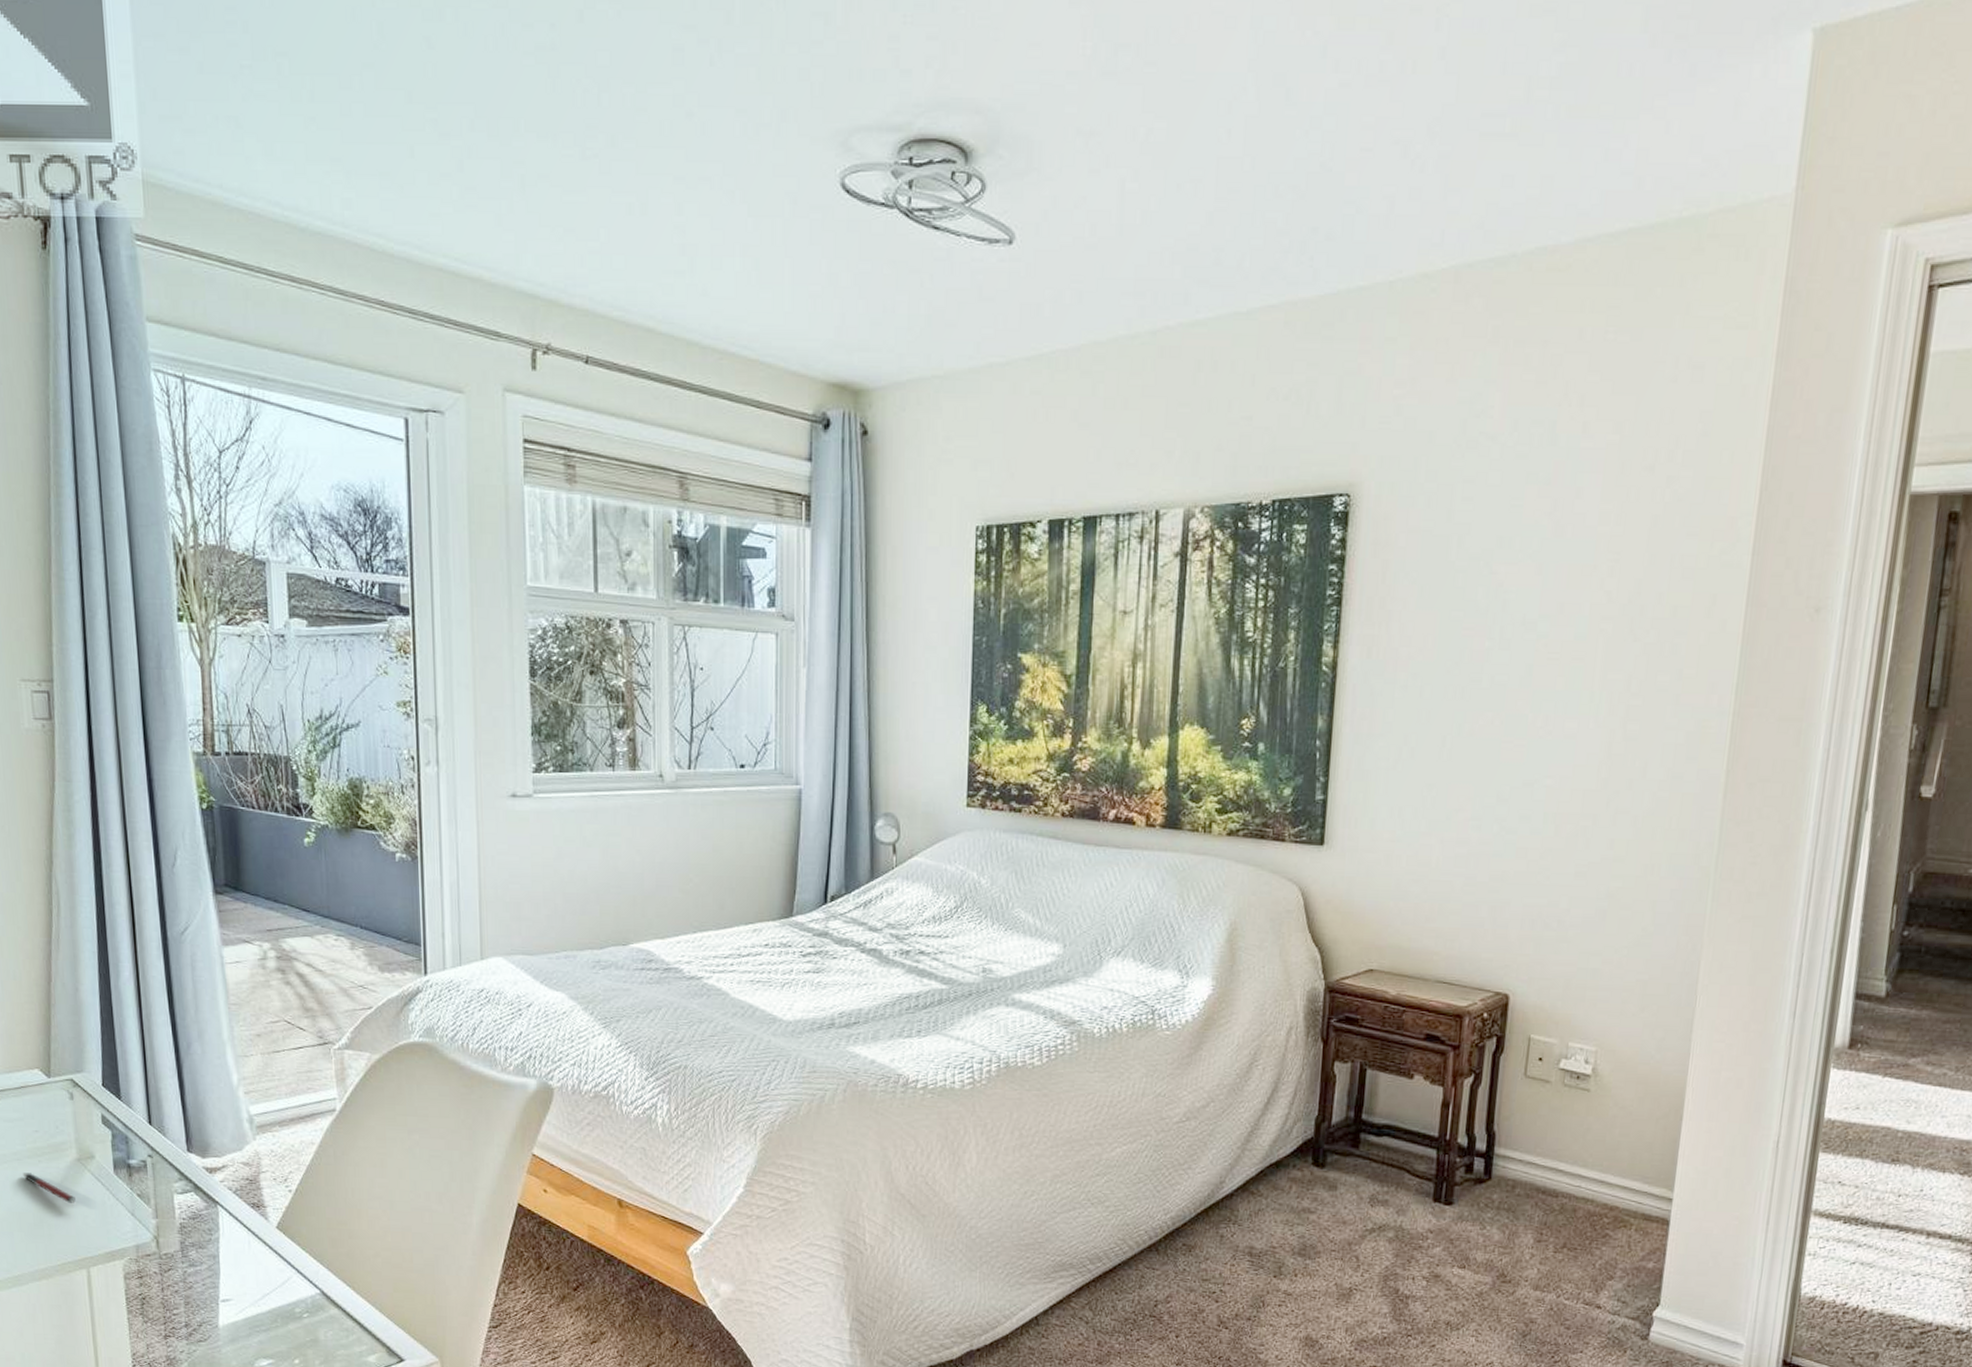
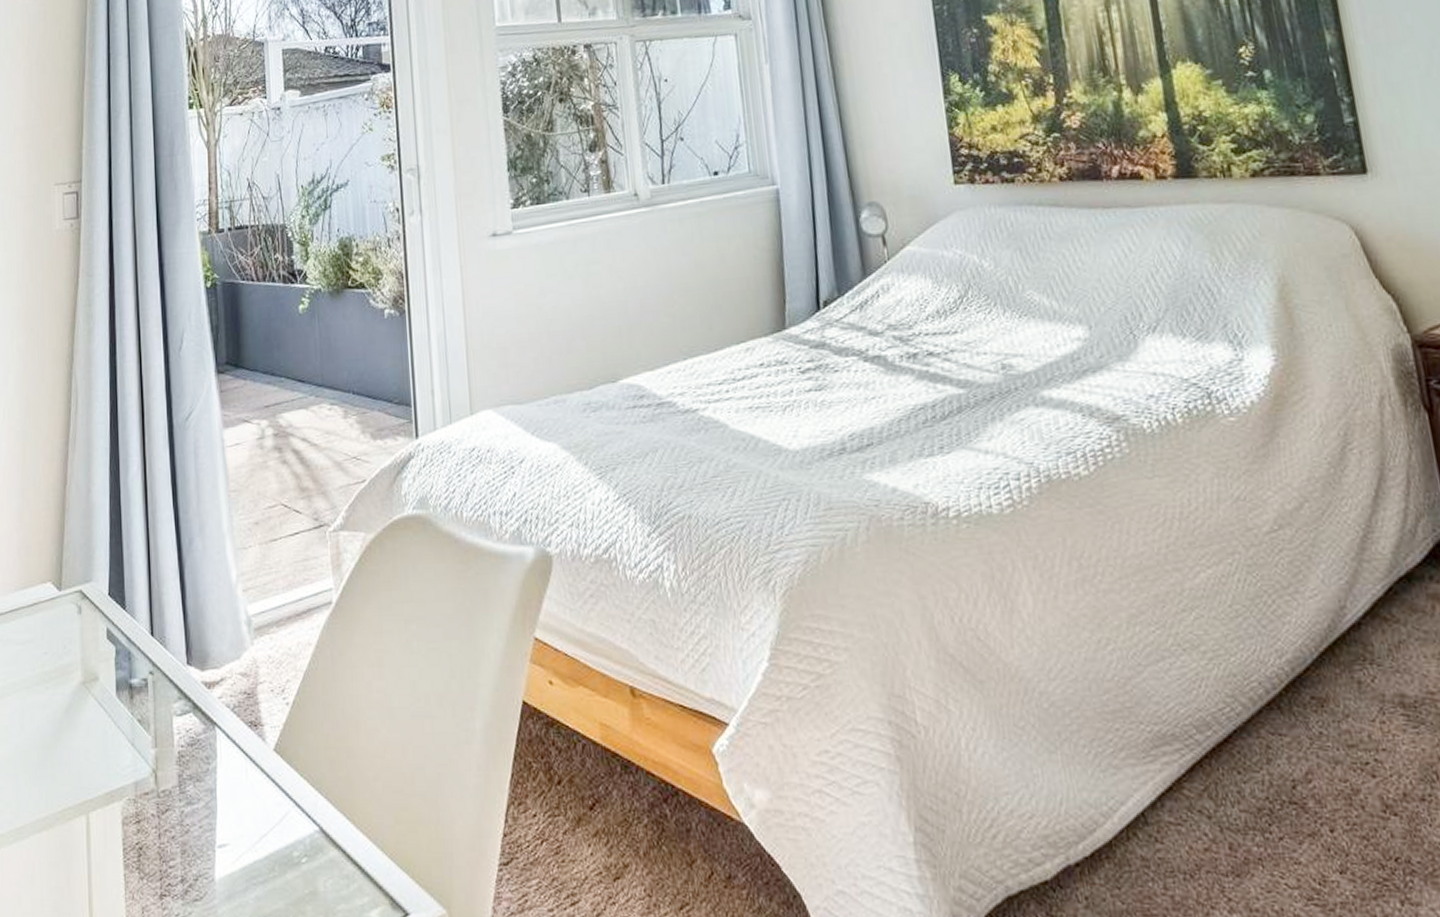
pen: present [22,1172,76,1203] -> none [30,702,79,735]

